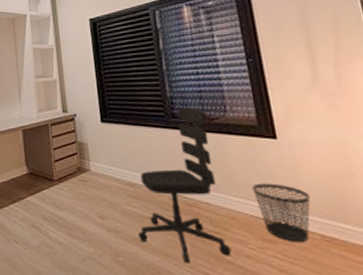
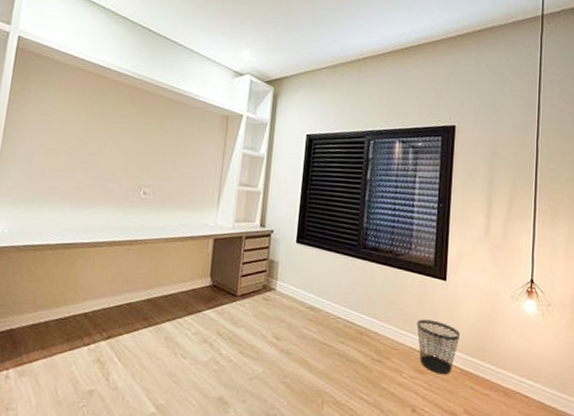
office chair: present [137,106,231,264] -> none [307,238,394,388]

